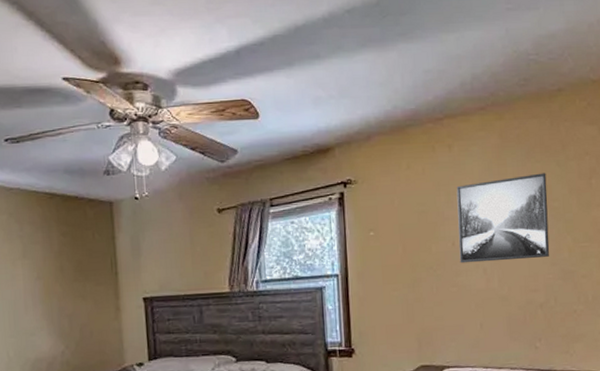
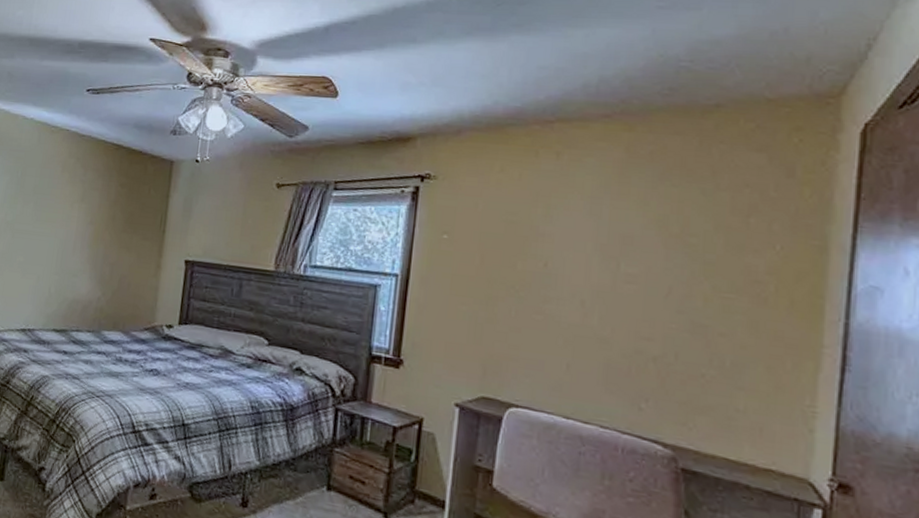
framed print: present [456,173,550,264] -> none [551,199,684,302]

